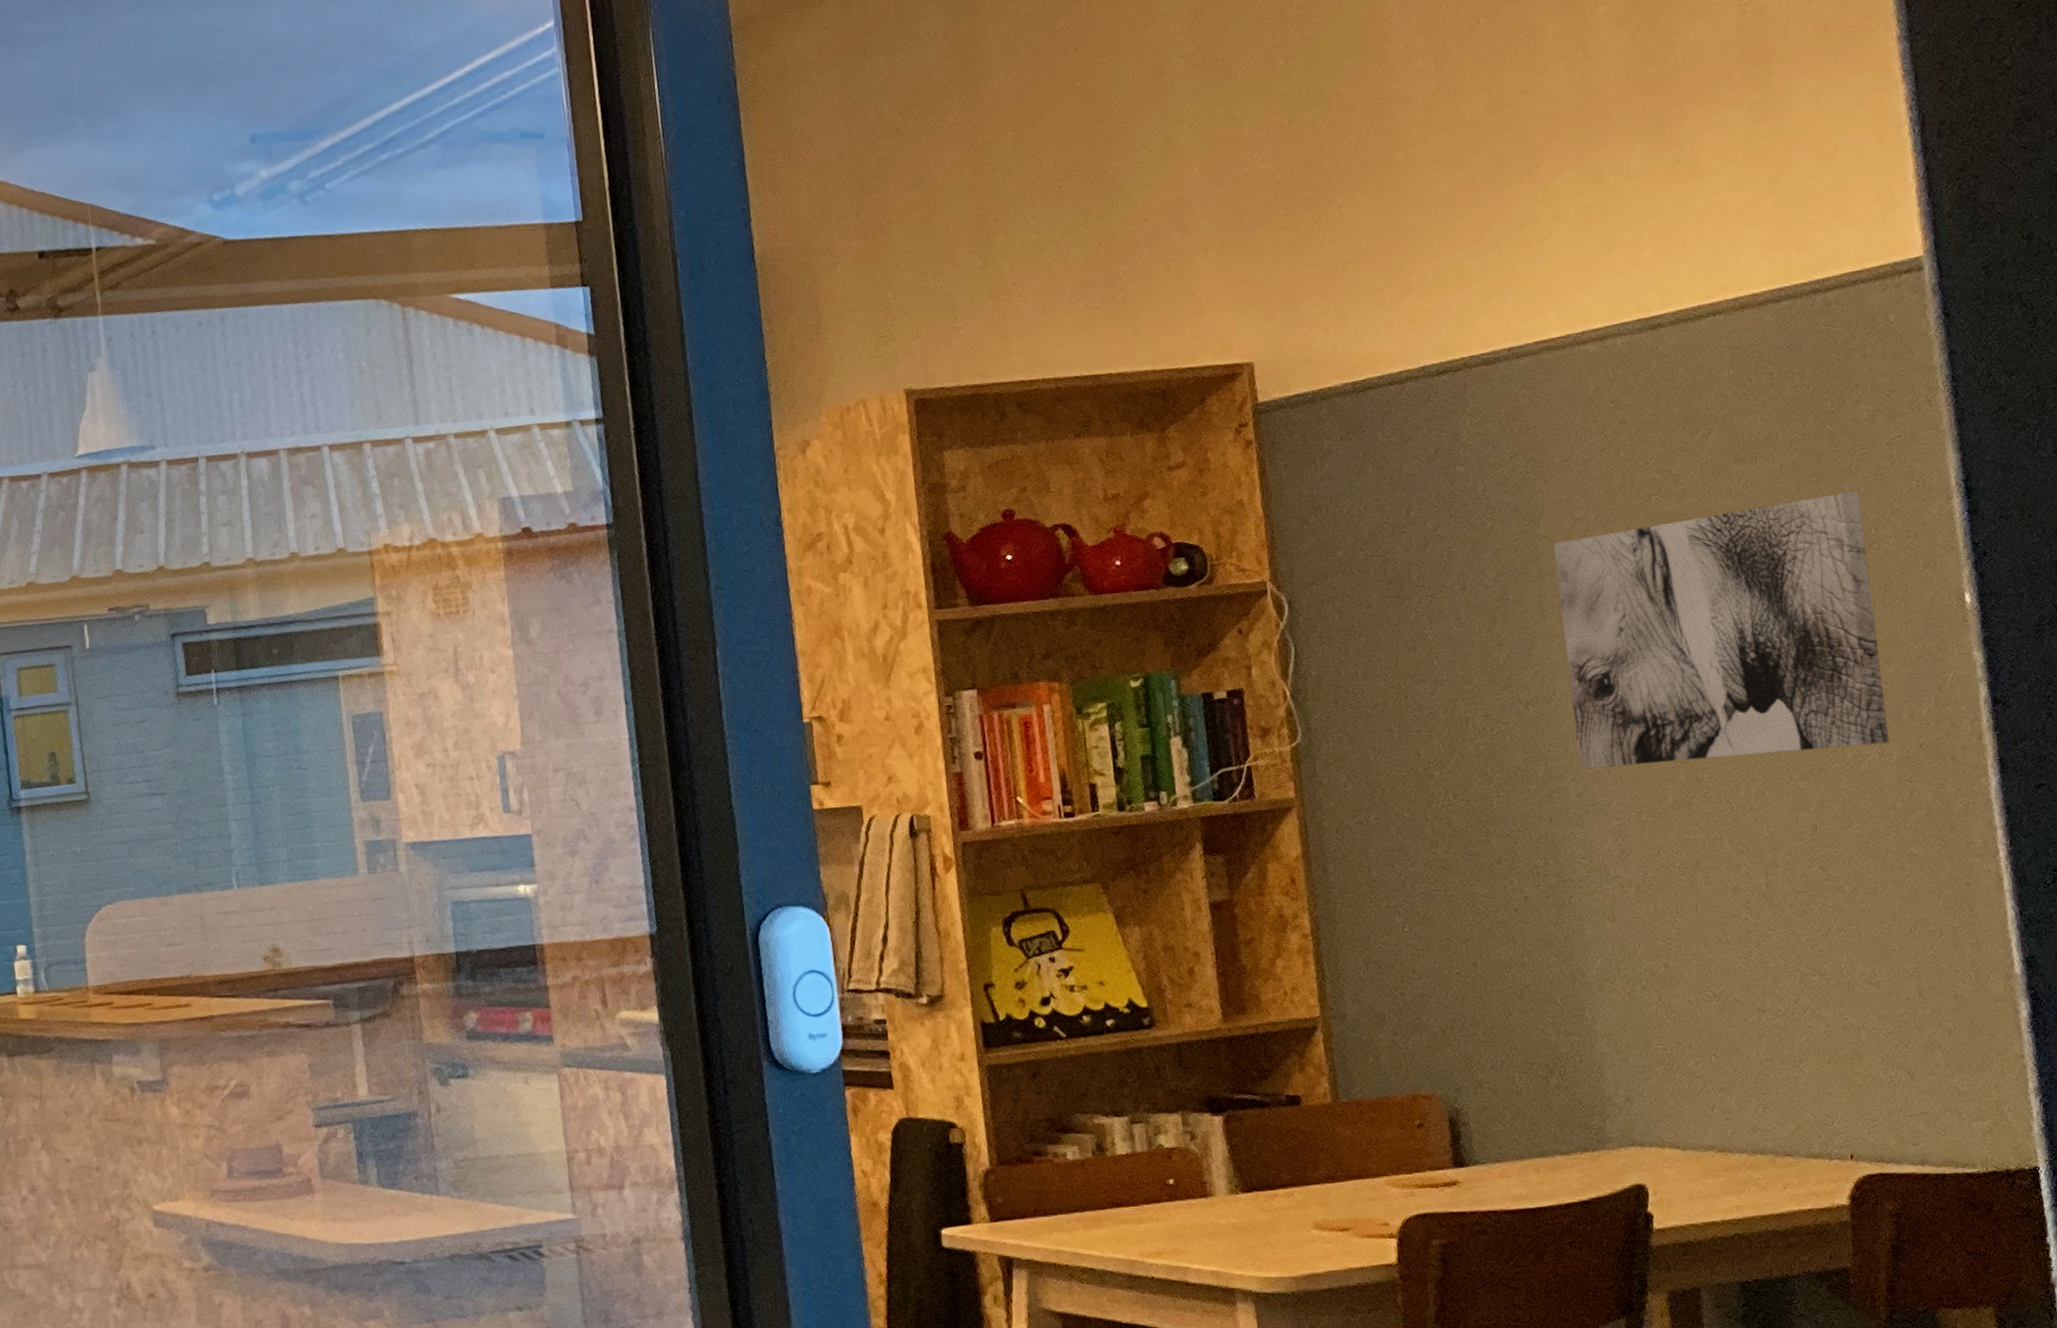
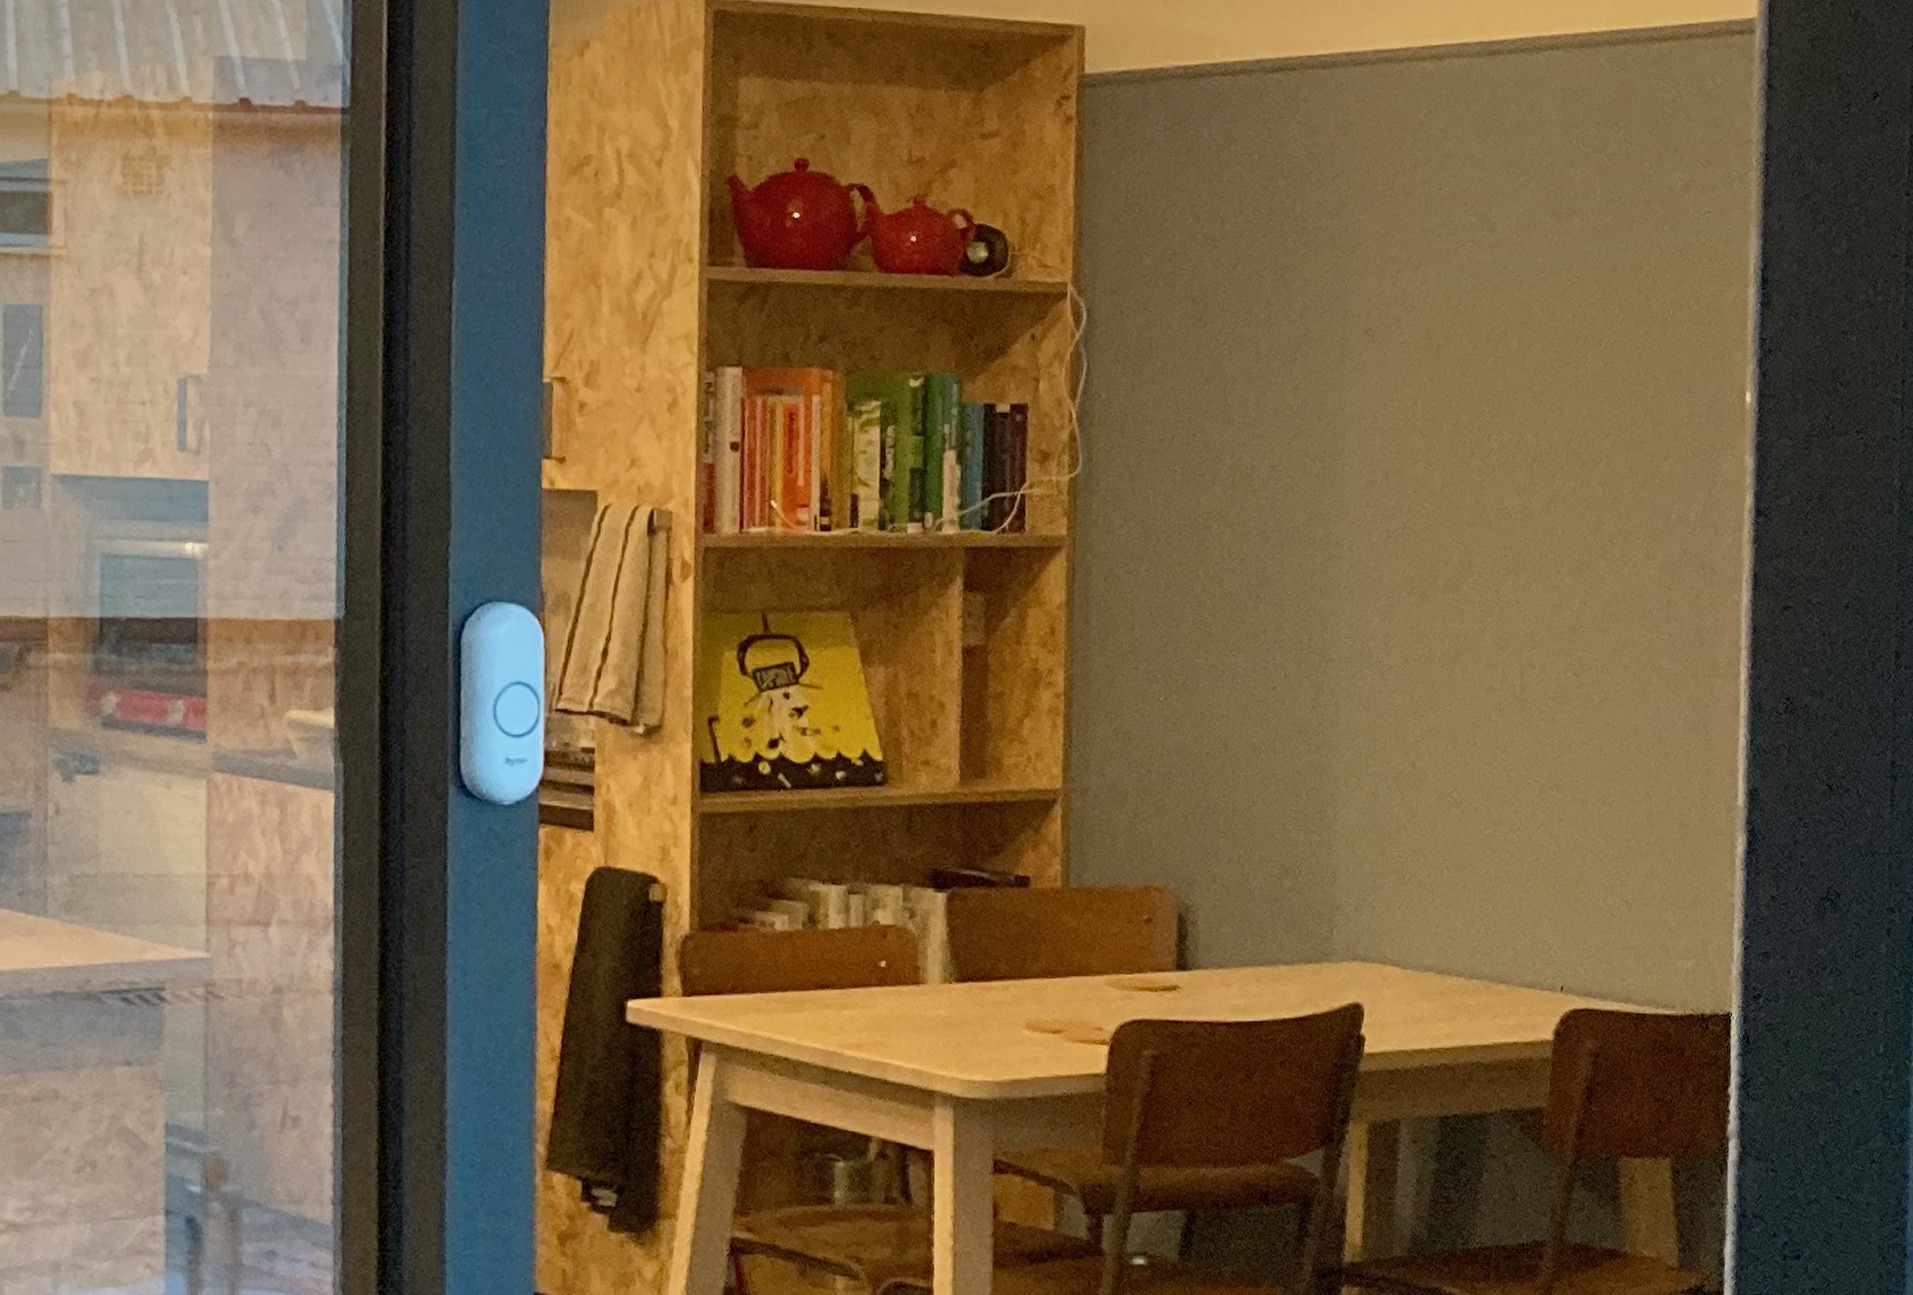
wall art: present [1553,492,1889,769] -> none [1357,266,1663,545]

